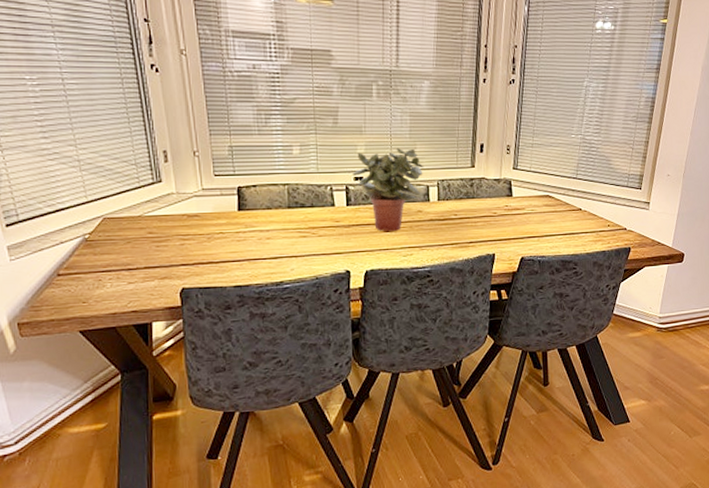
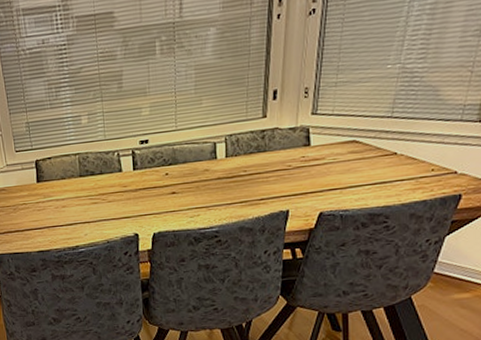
potted plant: present [353,147,424,231] -> none [138,104,211,193]

